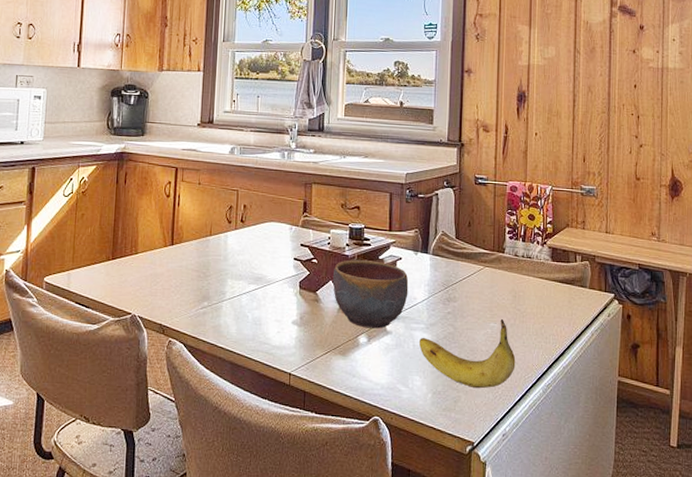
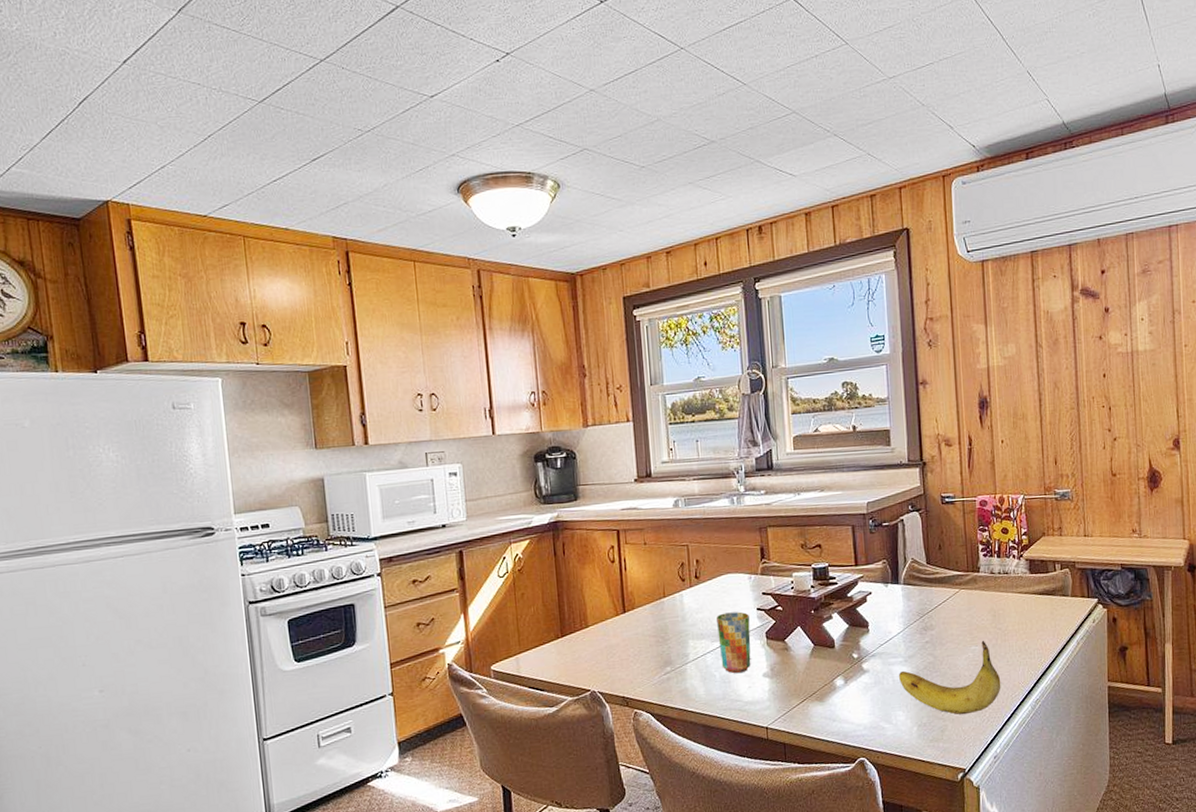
cup: none [255,258,286,318] -> present [717,611,751,674]
bowl: present [332,260,409,329] -> none [800,599,882,670]

